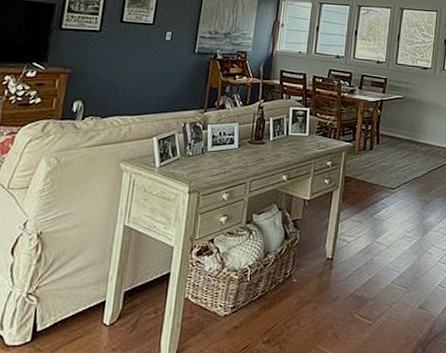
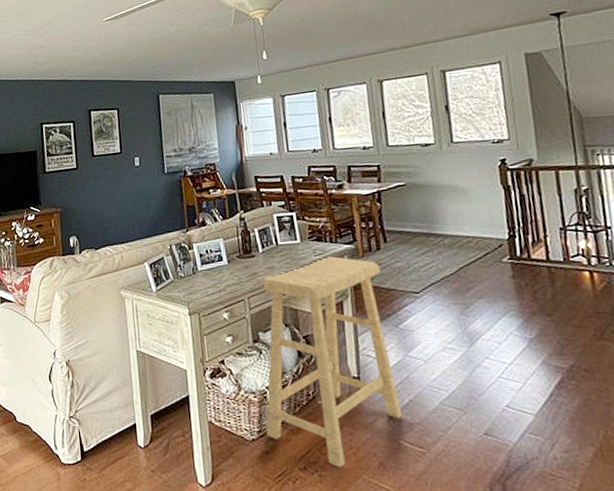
stool: none [240,151,370,340] -> present [260,256,403,469]

